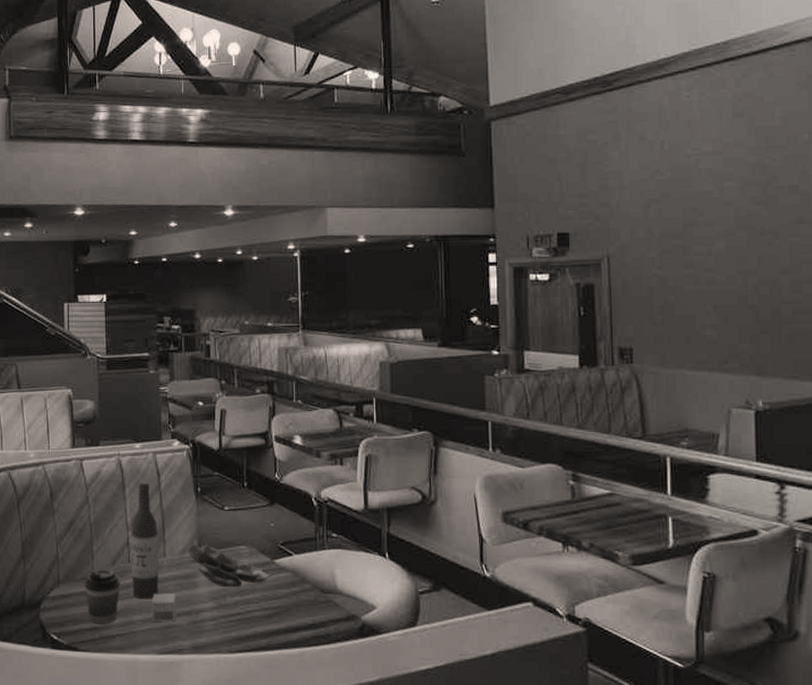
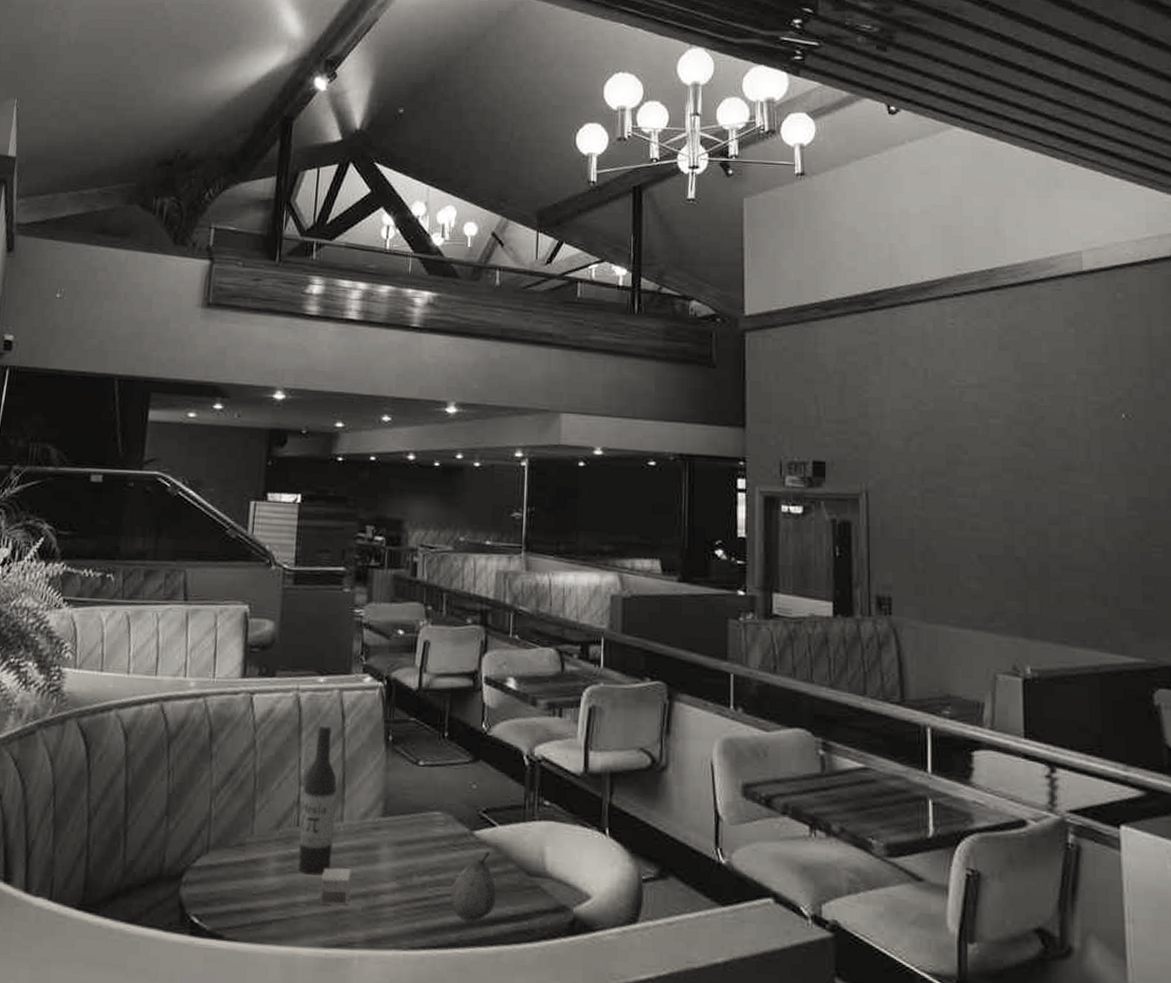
coffee cup: present [84,569,121,625] -> none [239,833,285,906]
decorative bowl: present [187,540,274,588] -> none [370,801,473,865]
fruit: none [259,576,297,630] -> present [450,852,497,922]

